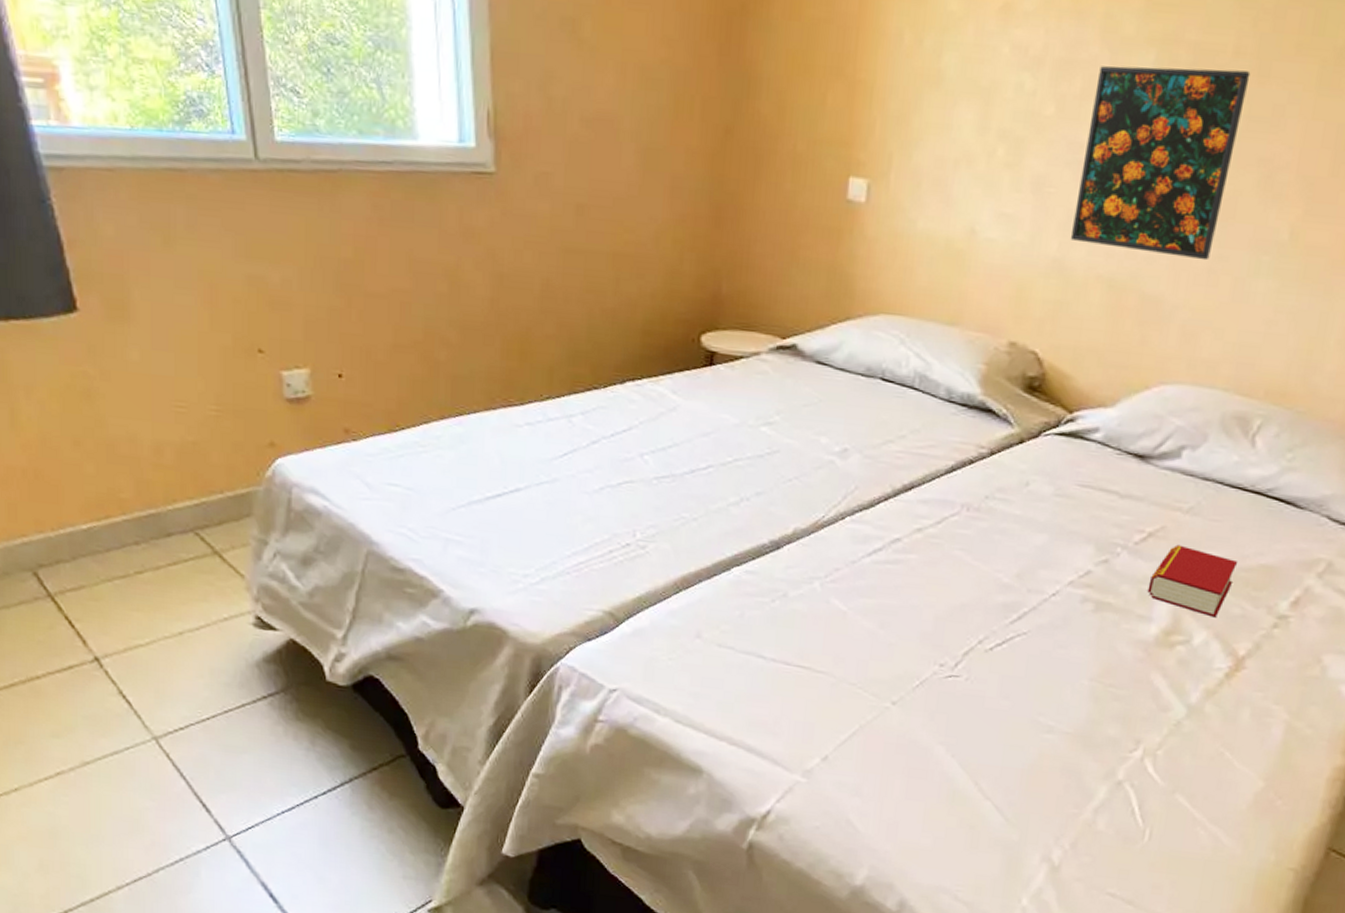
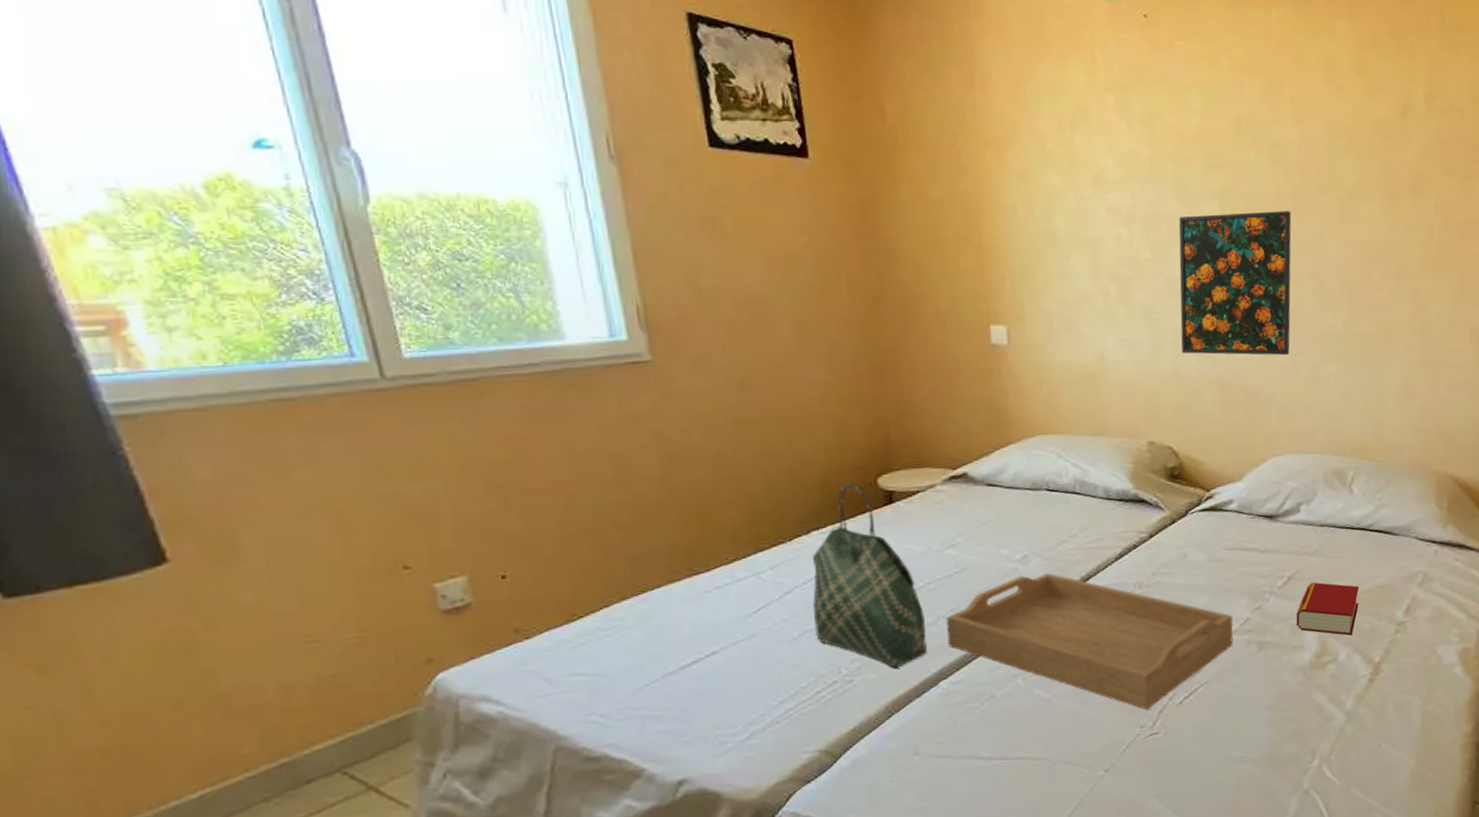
tote bag: none [616,336,728,544] -> present [813,483,927,668]
serving tray: none [747,470,1072,649] -> present [946,573,1233,711]

